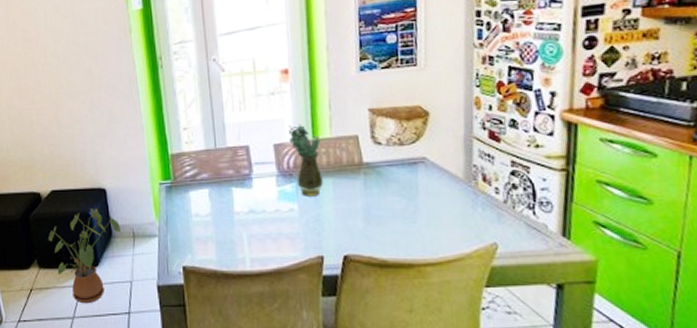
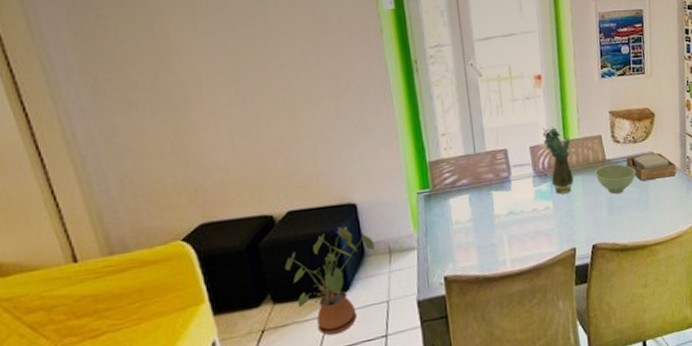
bowl: none [349,168,402,202] -> present [595,164,636,194]
napkin holder: none [389,158,458,190] -> present [626,152,677,181]

